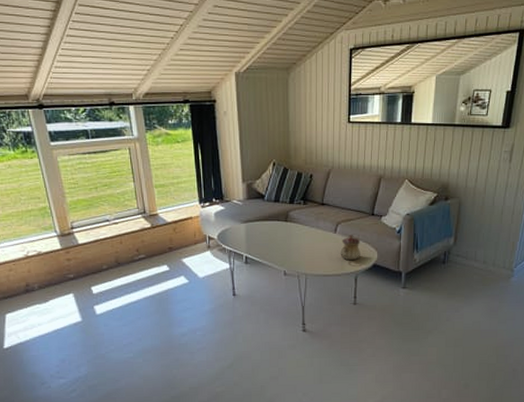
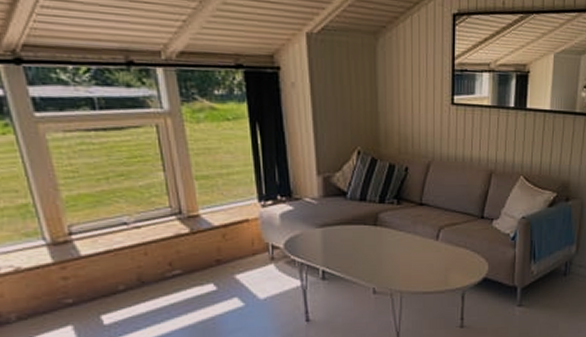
teapot: present [340,235,361,261] -> none [443,242,468,274]

